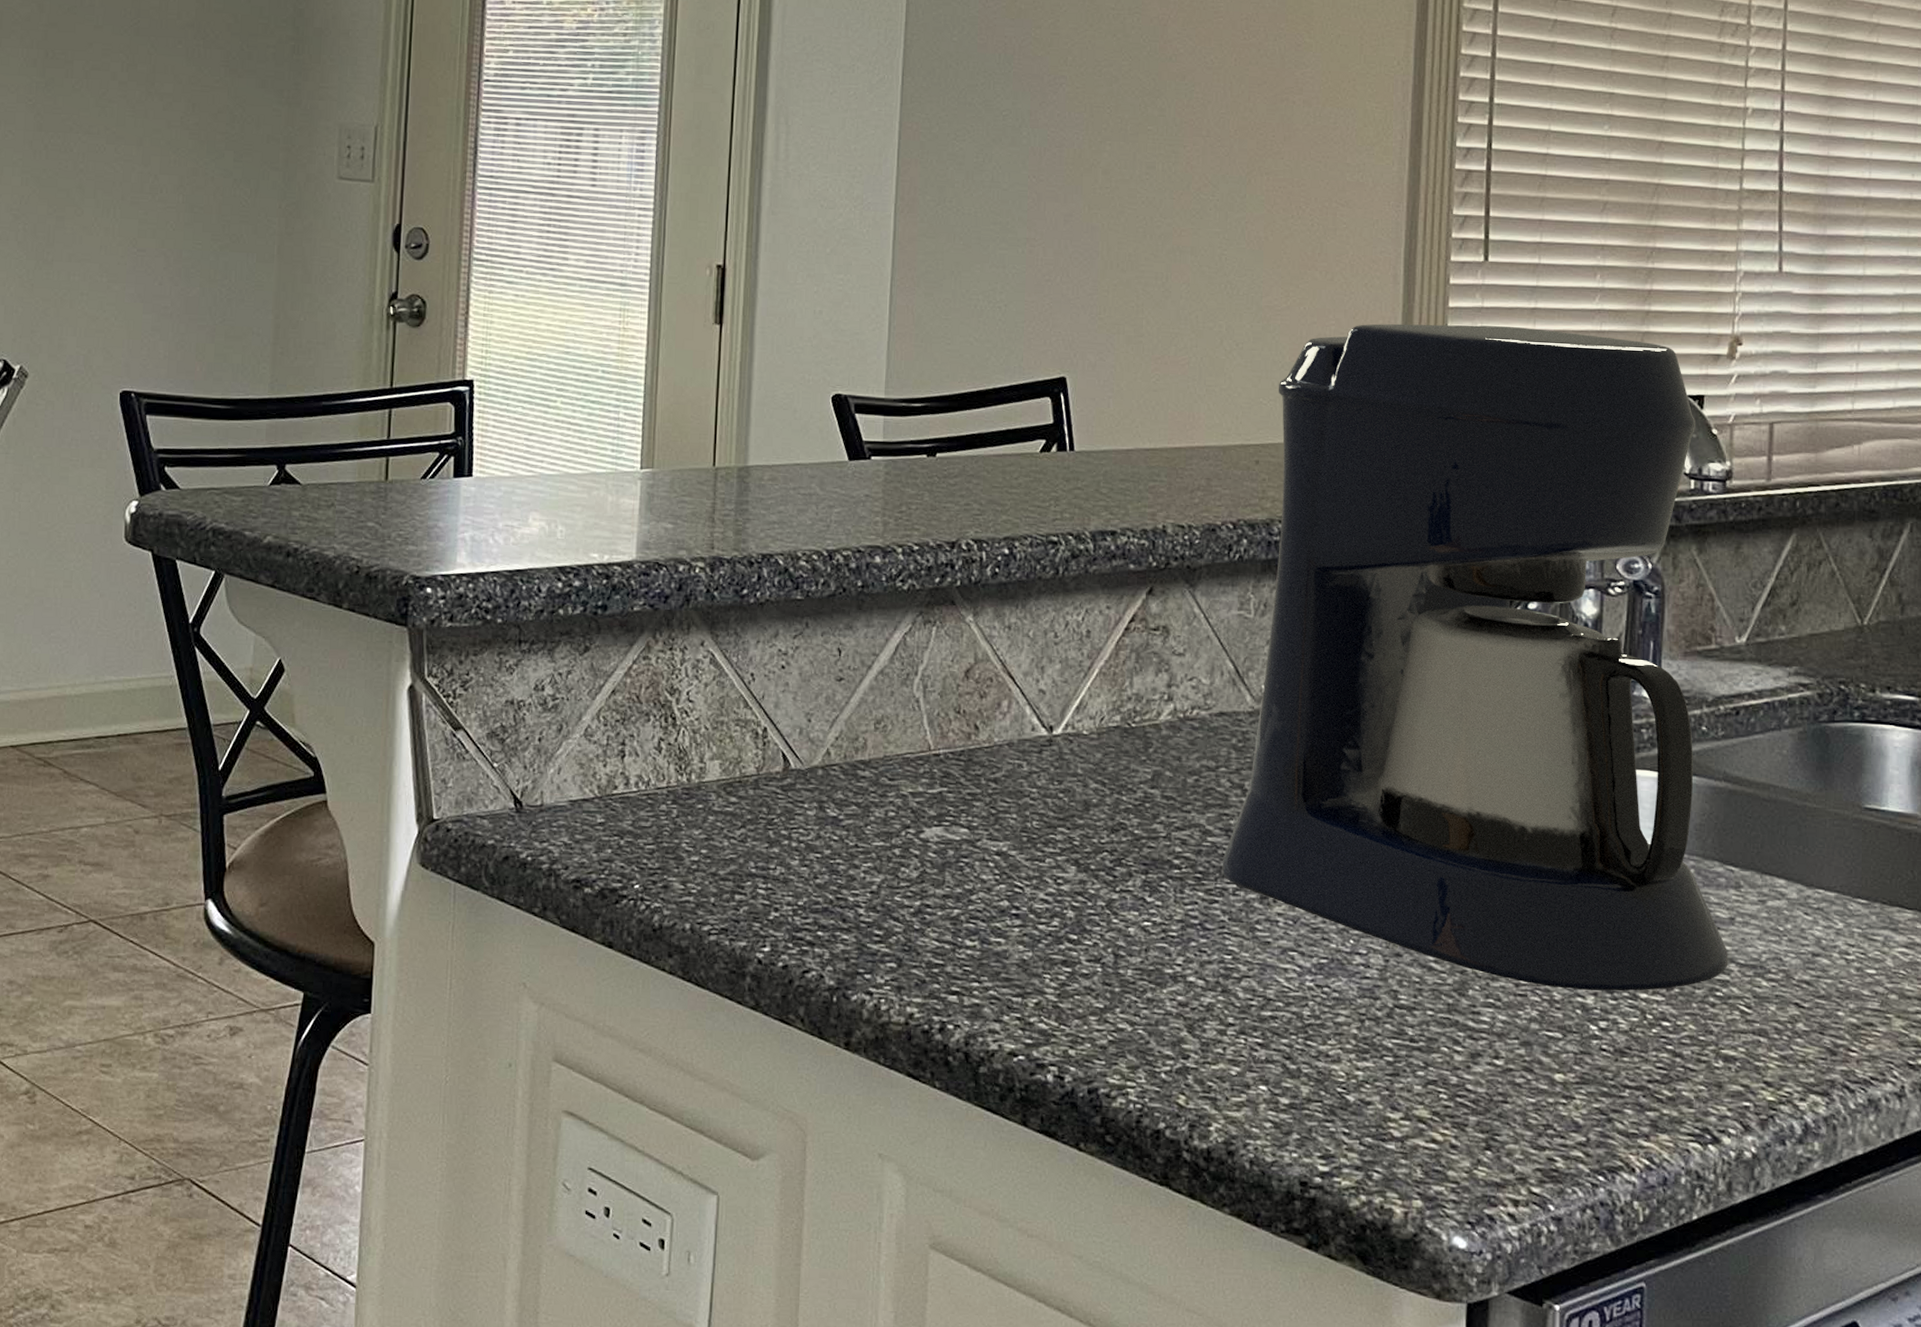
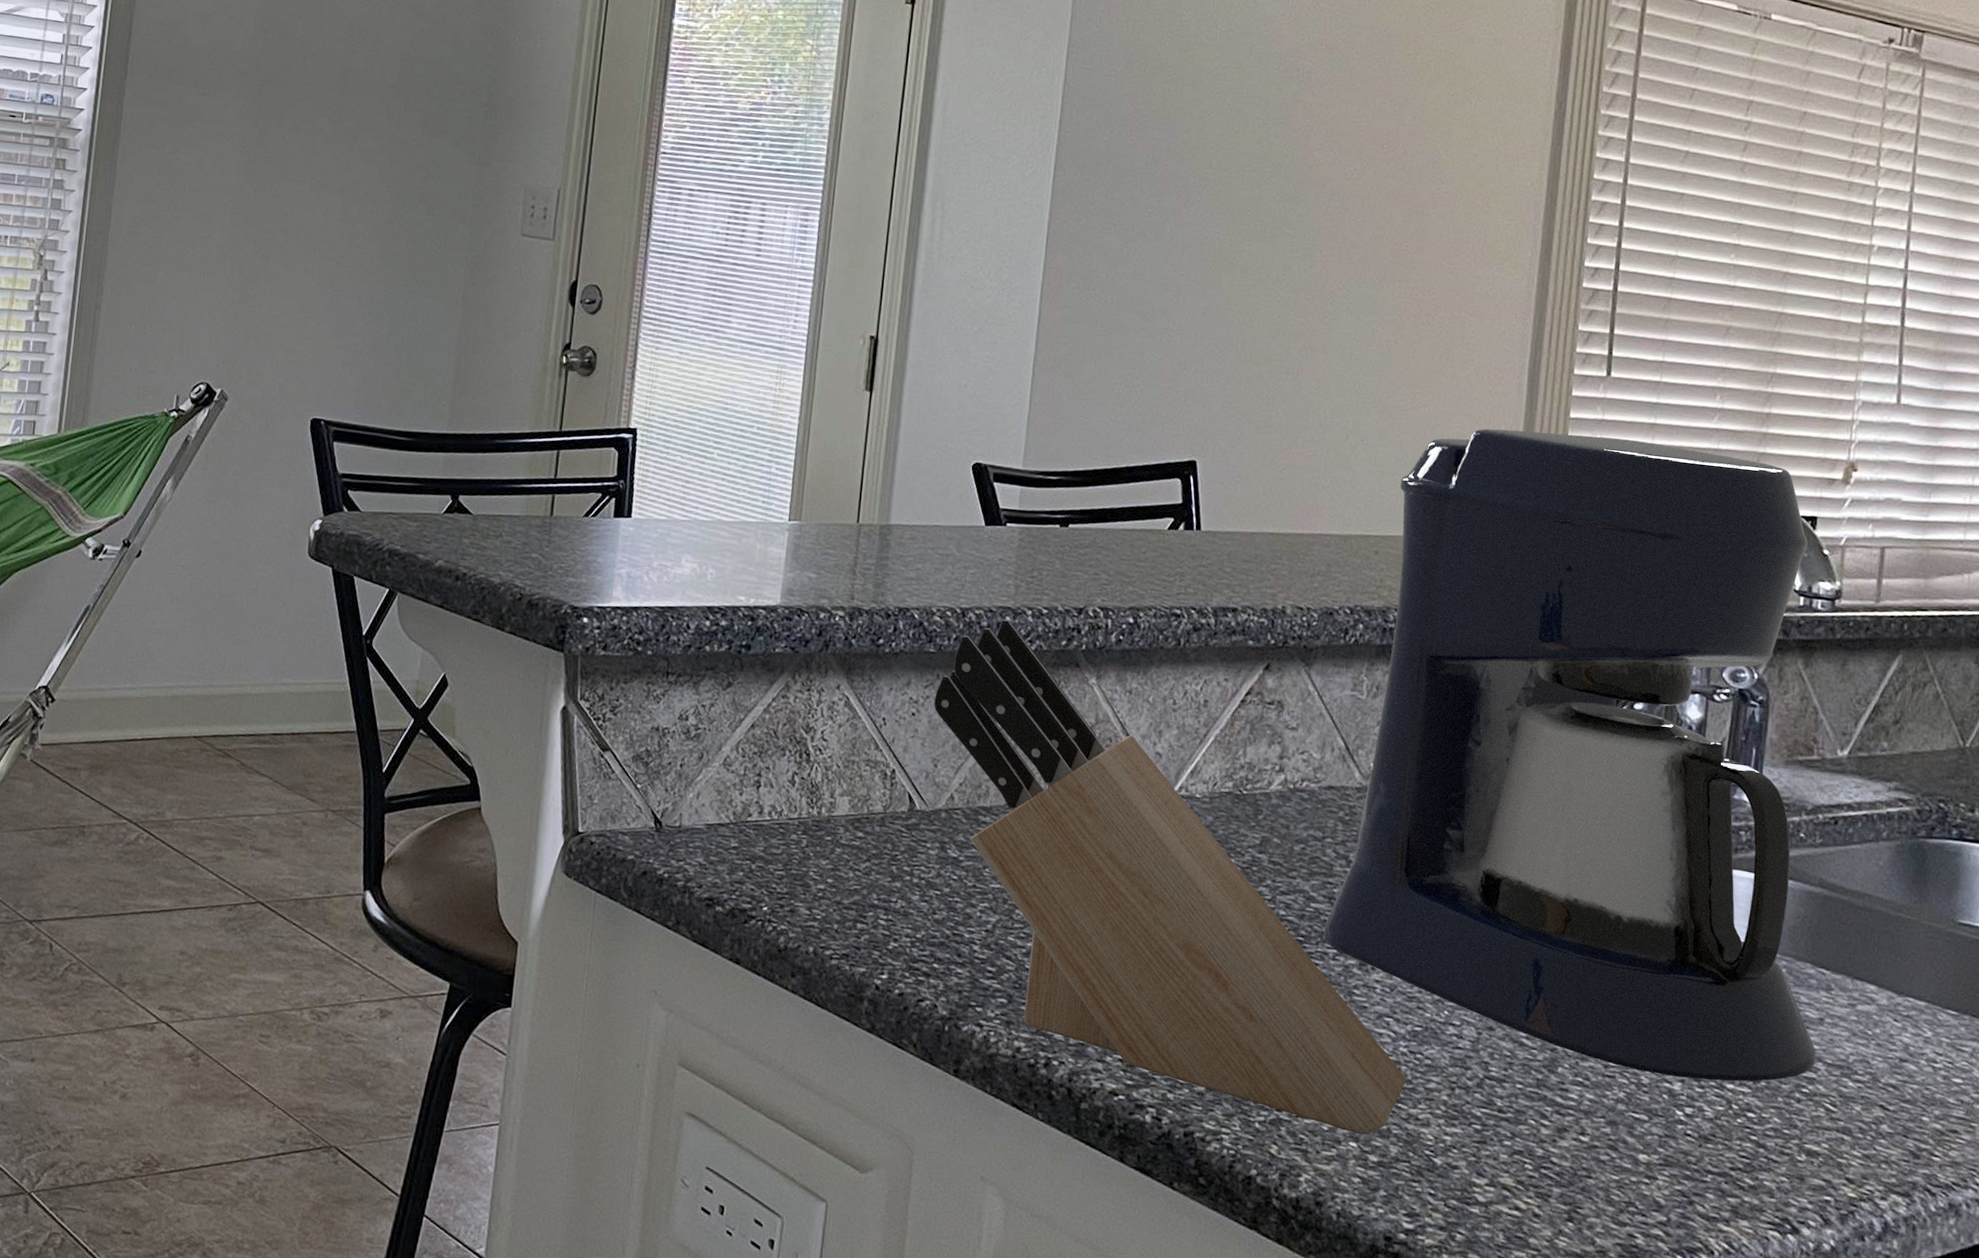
knife block: none [803,559,1314,1077] -> present [933,619,1406,1135]

